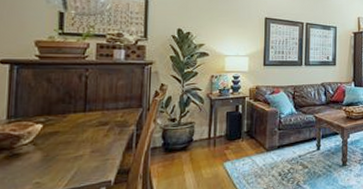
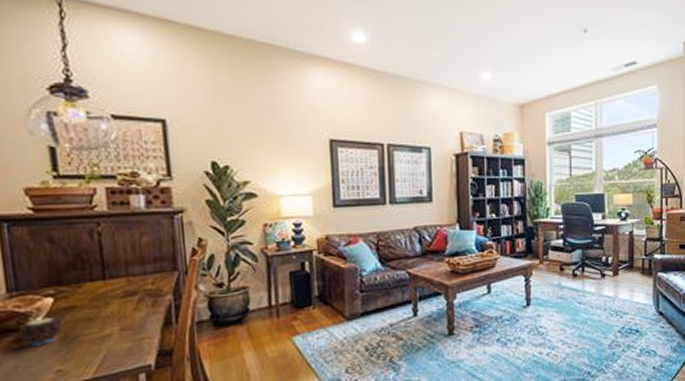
candle: none [10,139,47,162] -> present [18,317,64,346]

